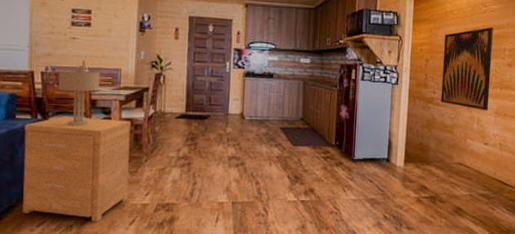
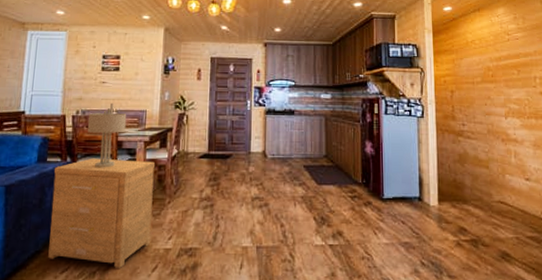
wall art: present [440,27,493,111] -> none [468,56,526,143]

